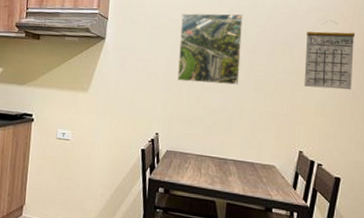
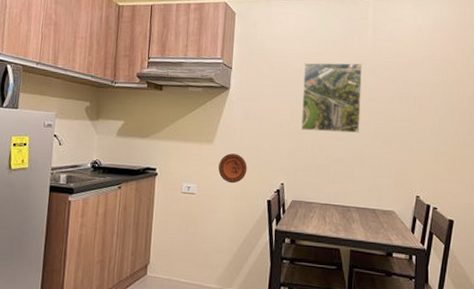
decorative plate: none [93,102,122,132] -> present [218,153,247,184]
calendar: present [304,20,356,90] -> none [419,69,464,136]

